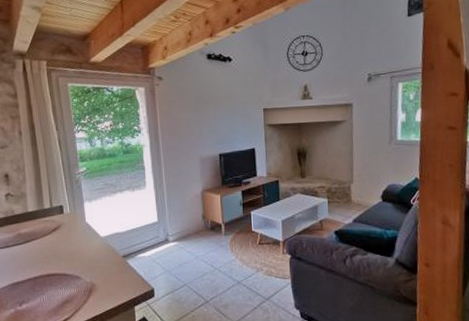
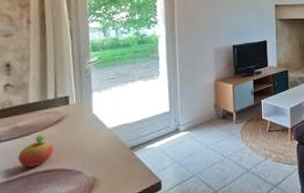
fruit: none [24,241,54,271] -> present [18,134,54,168]

